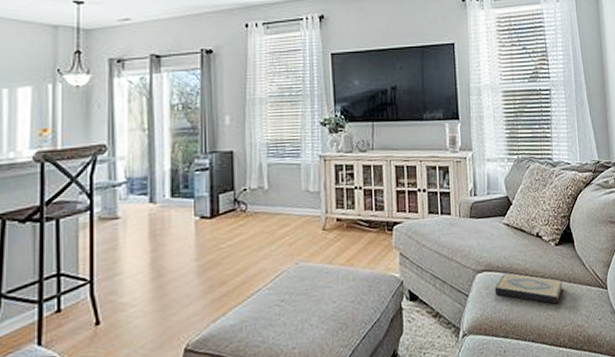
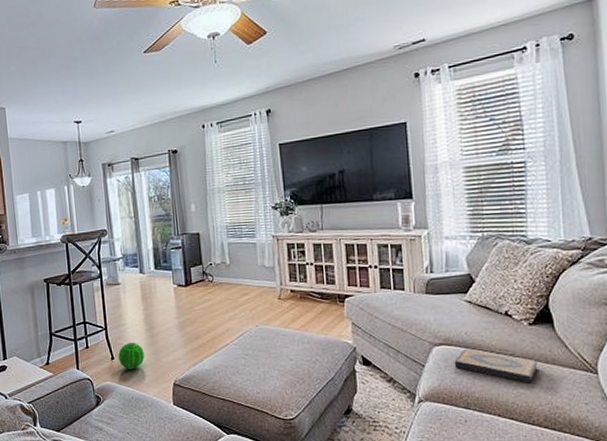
ball: none [107,297,146,338] -> present [118,342,145,370]

